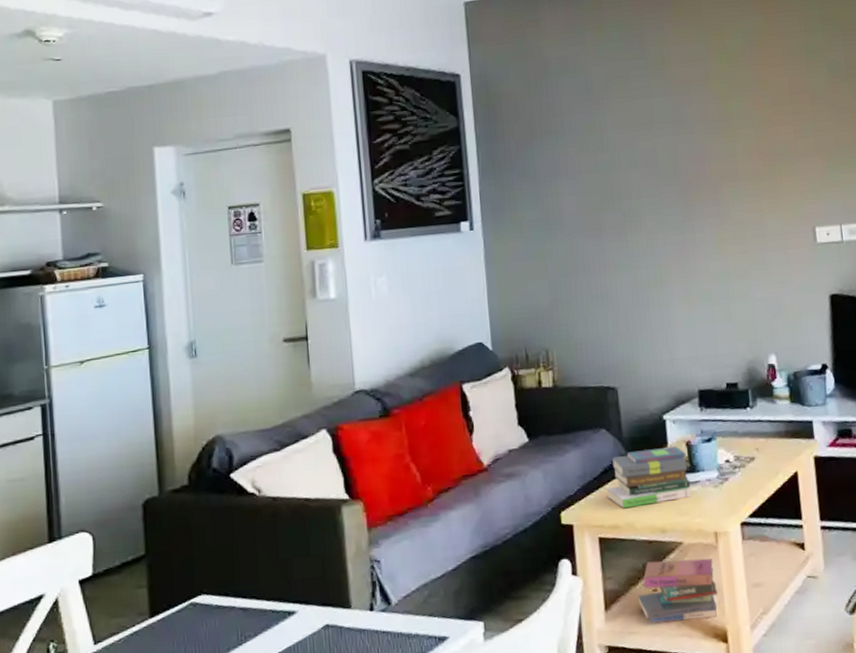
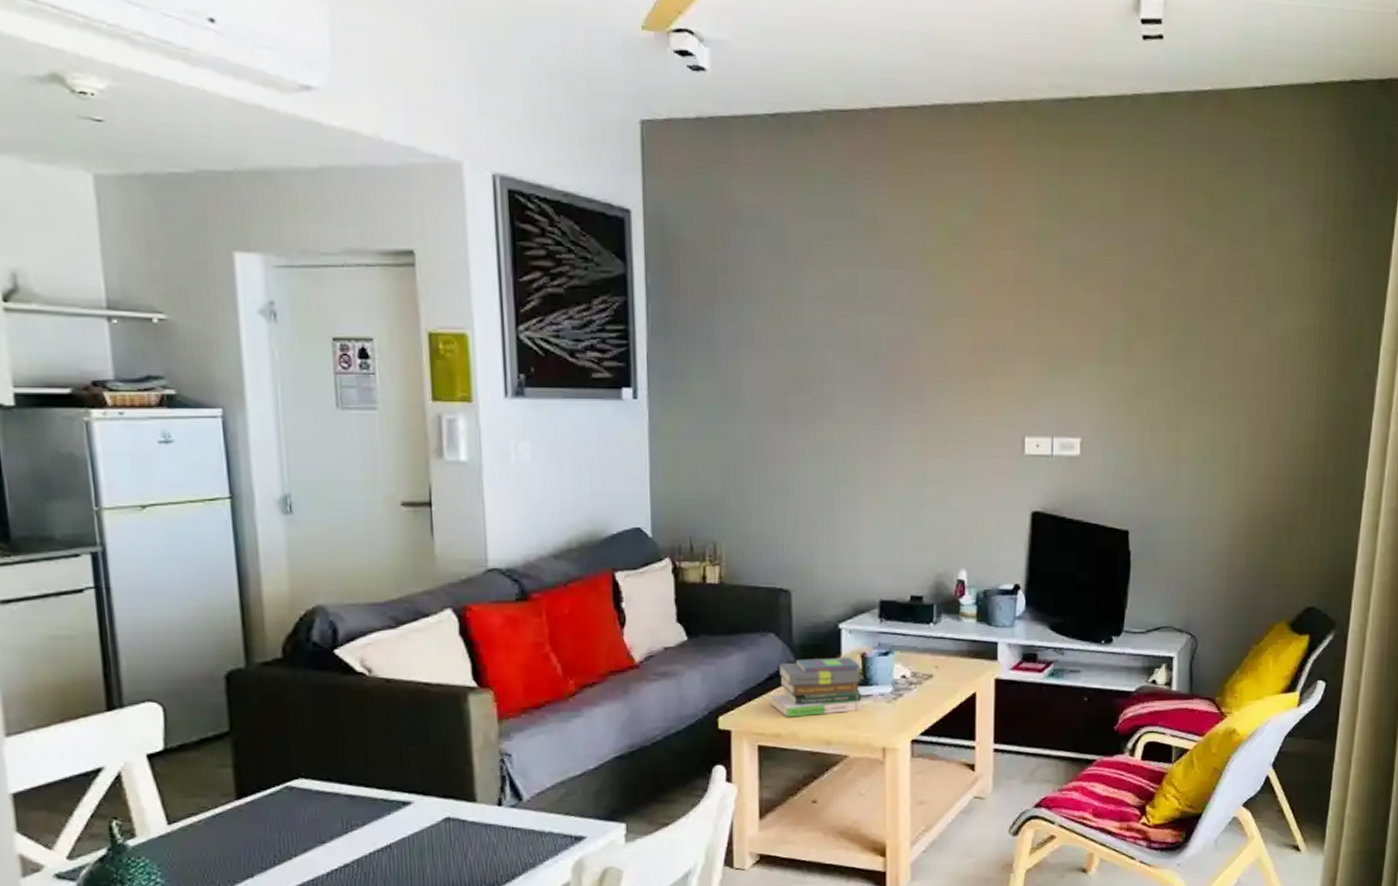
books: present [637,558,718,623] -> none [795,772,880,834]

